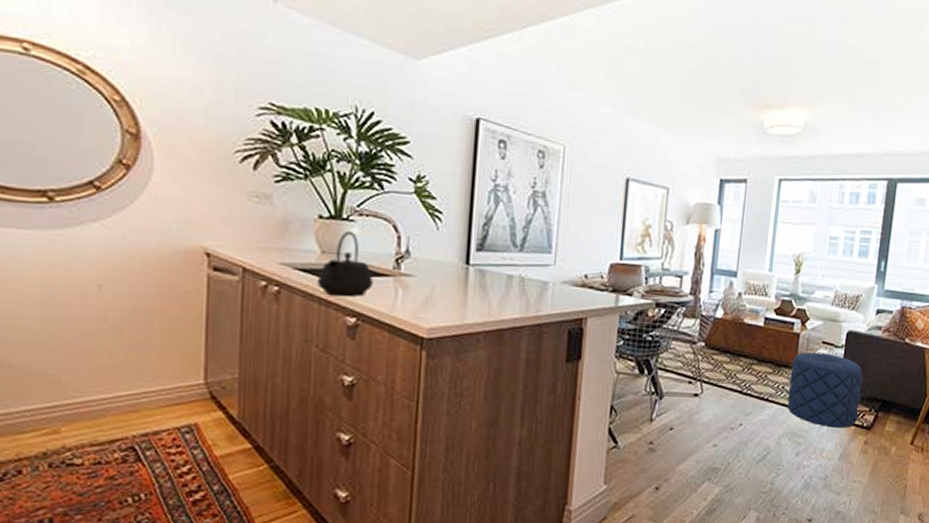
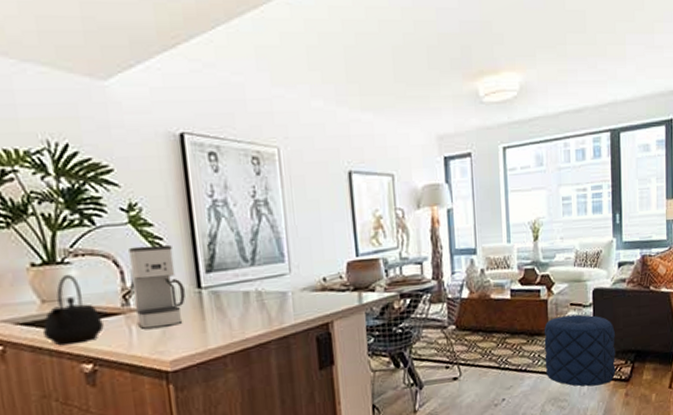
coffee maker: none [404,215,453,296] -> present [129,244,185,330]

